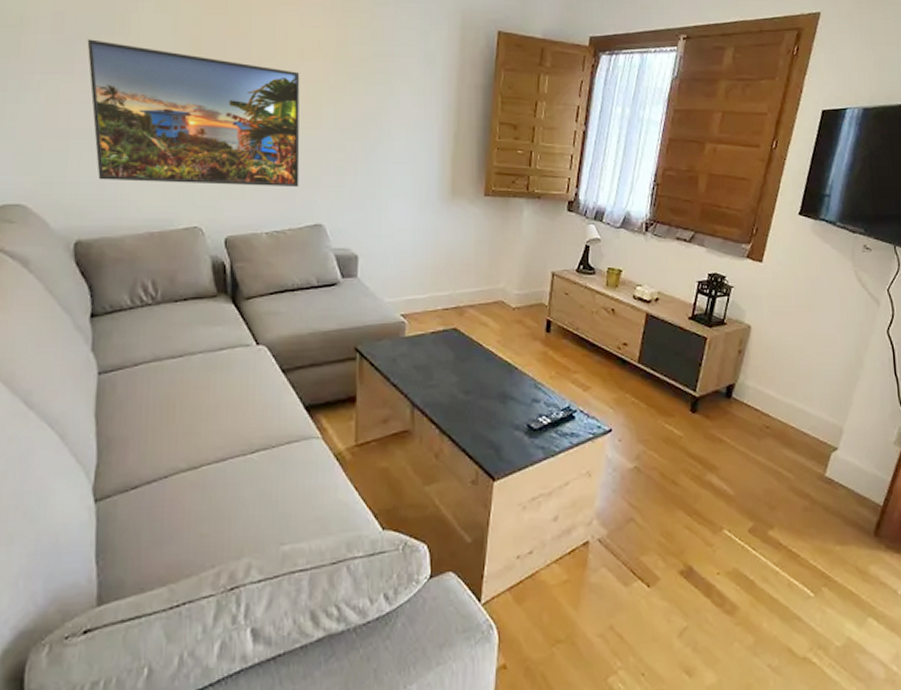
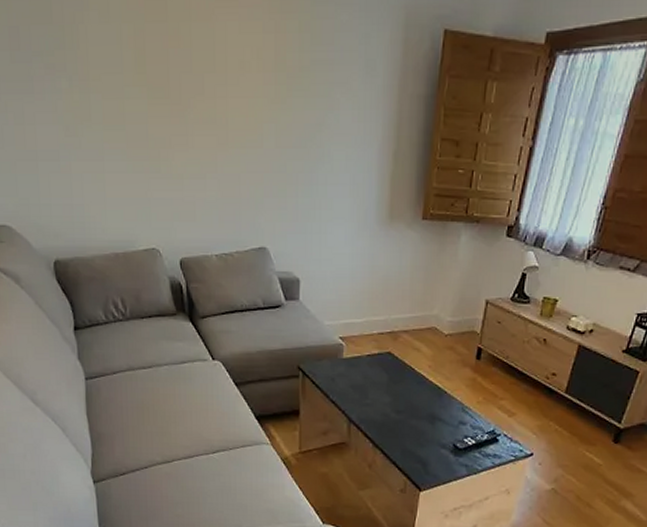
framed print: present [87,39,300,188] -> none [42,55,244,210]

